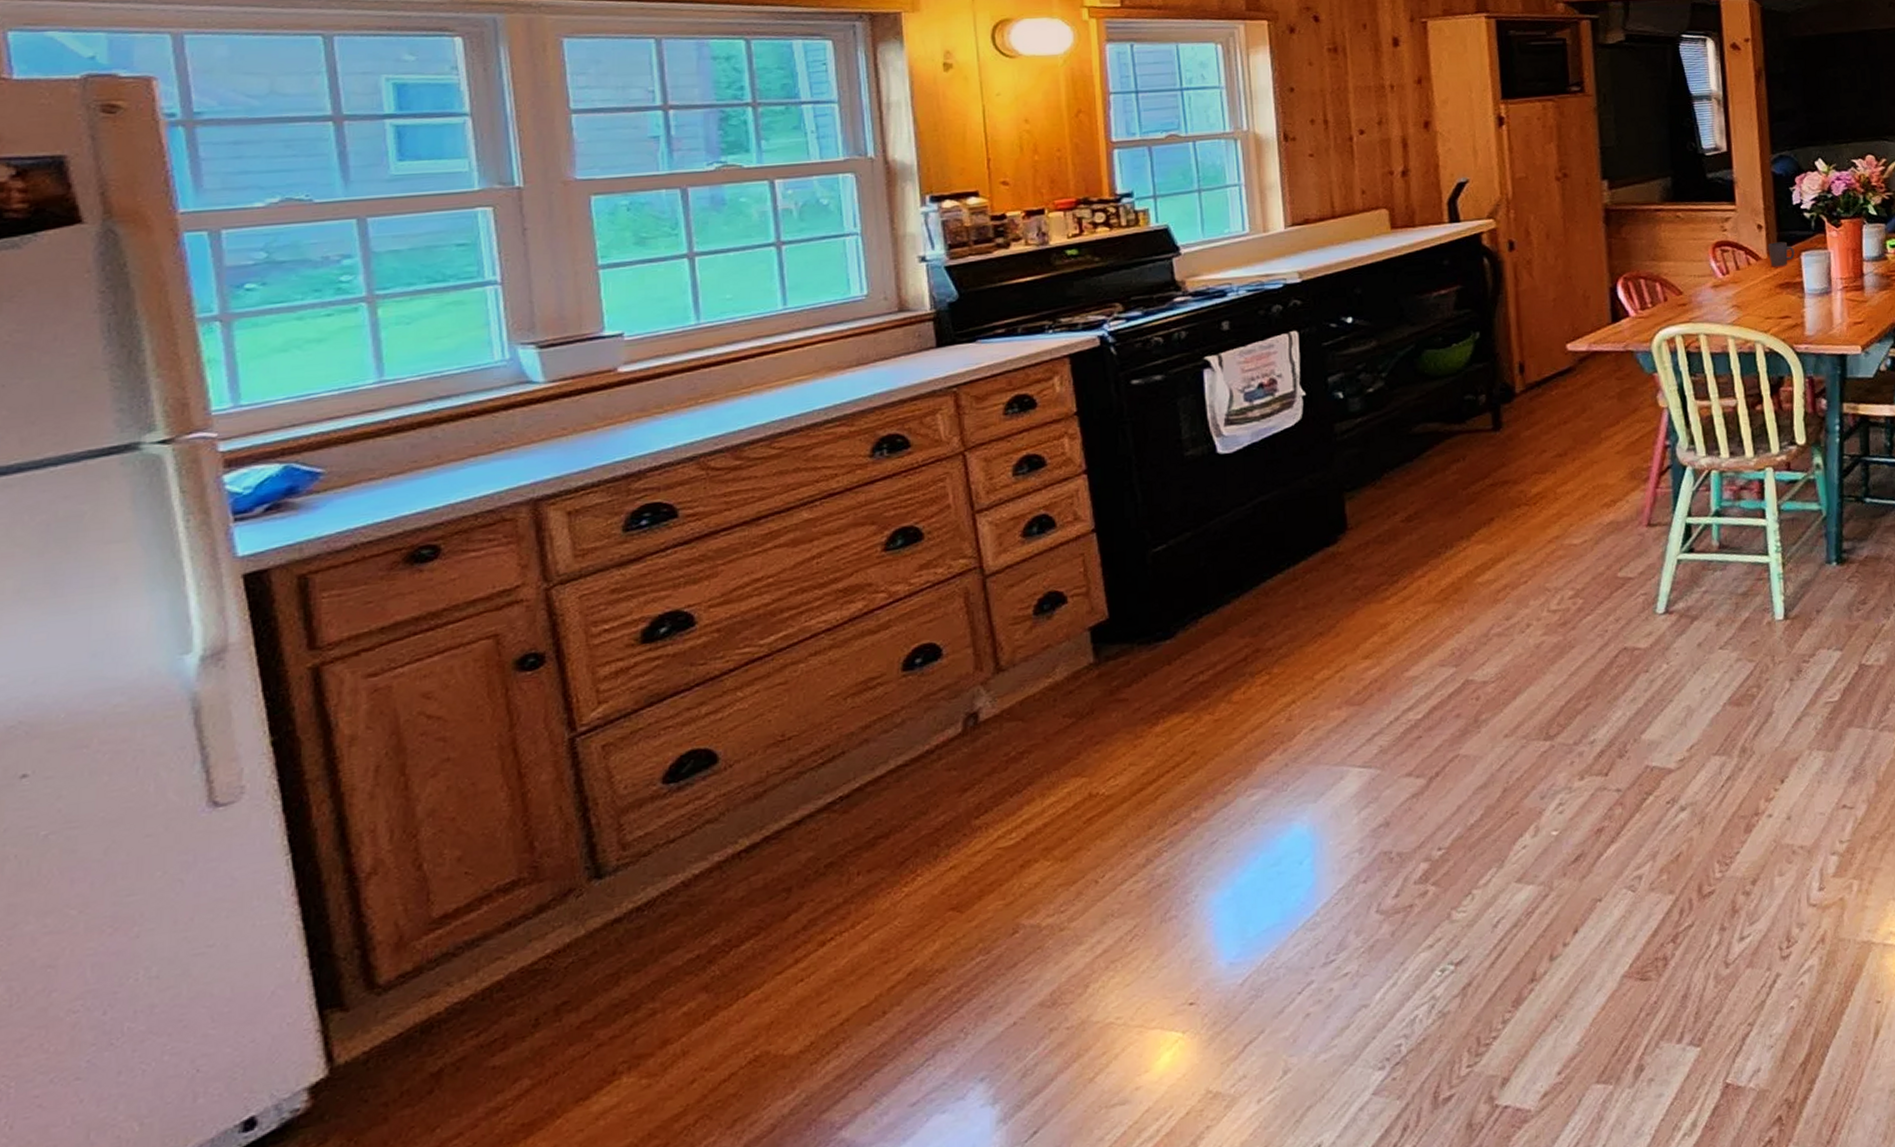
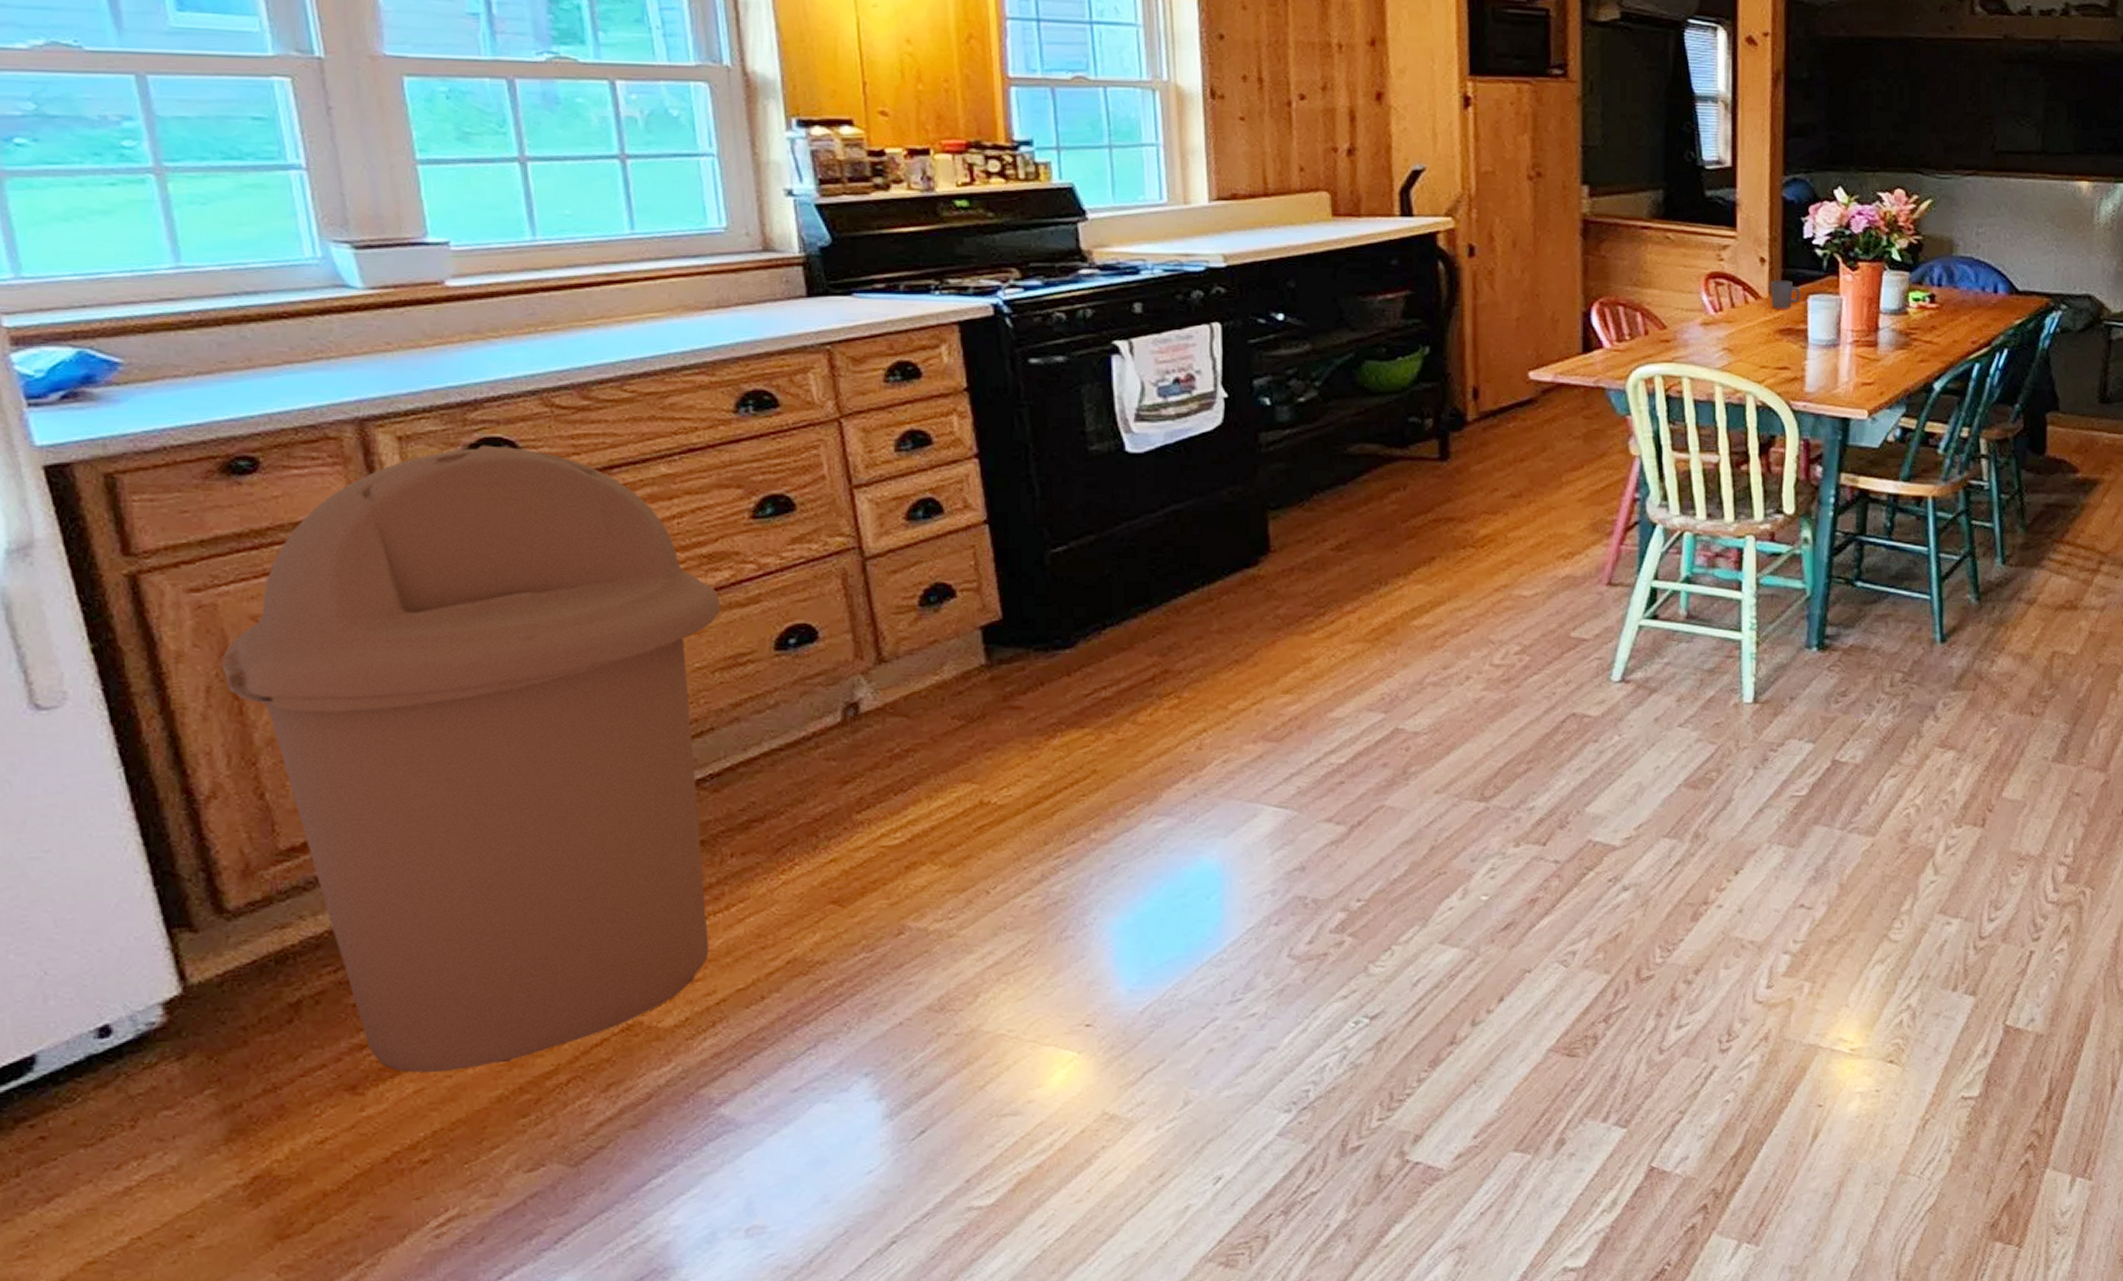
trash can: none [391,510,854,1132] -> present [221,445,721,1073]

